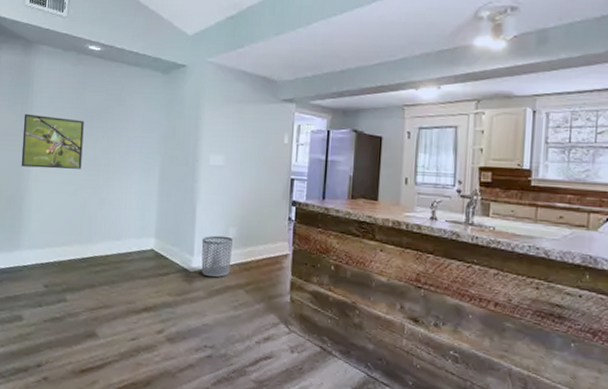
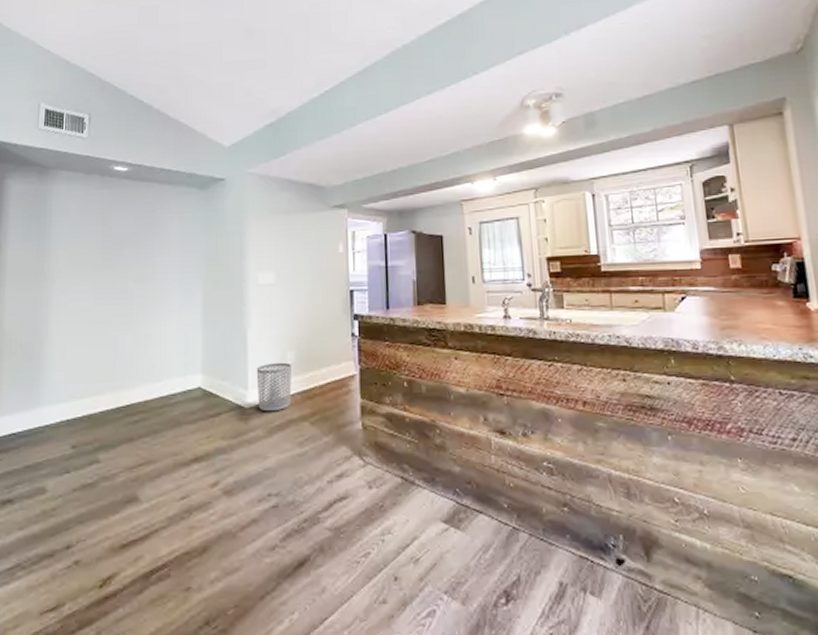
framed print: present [21,113,84,169] -> none [39,247,112,308]

